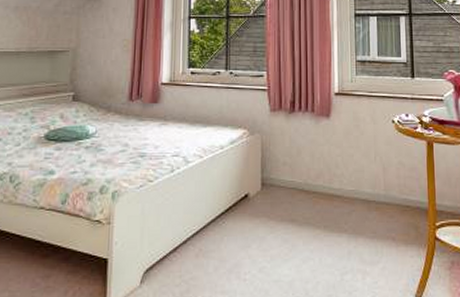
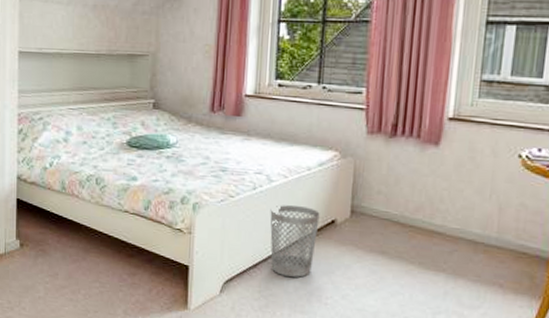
wastebasket: none [188,184,234,256] -> present [270,205,320,277]

